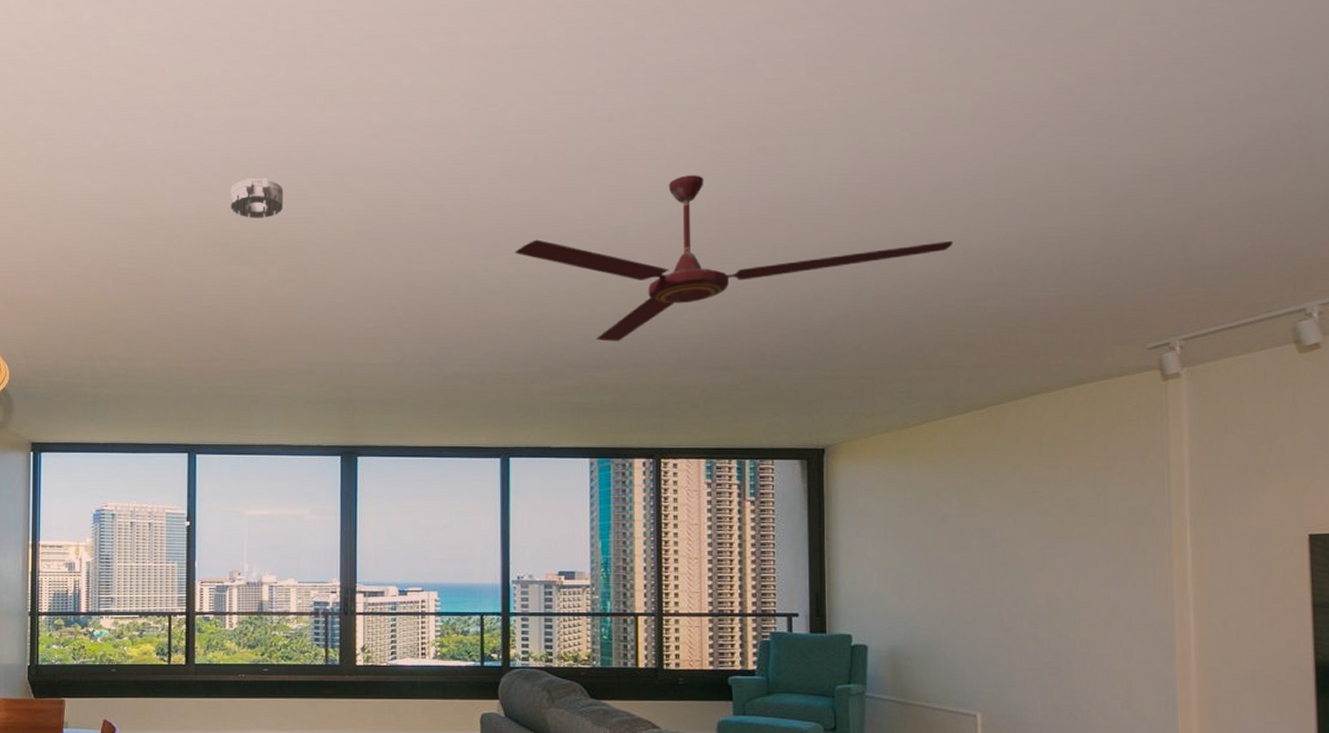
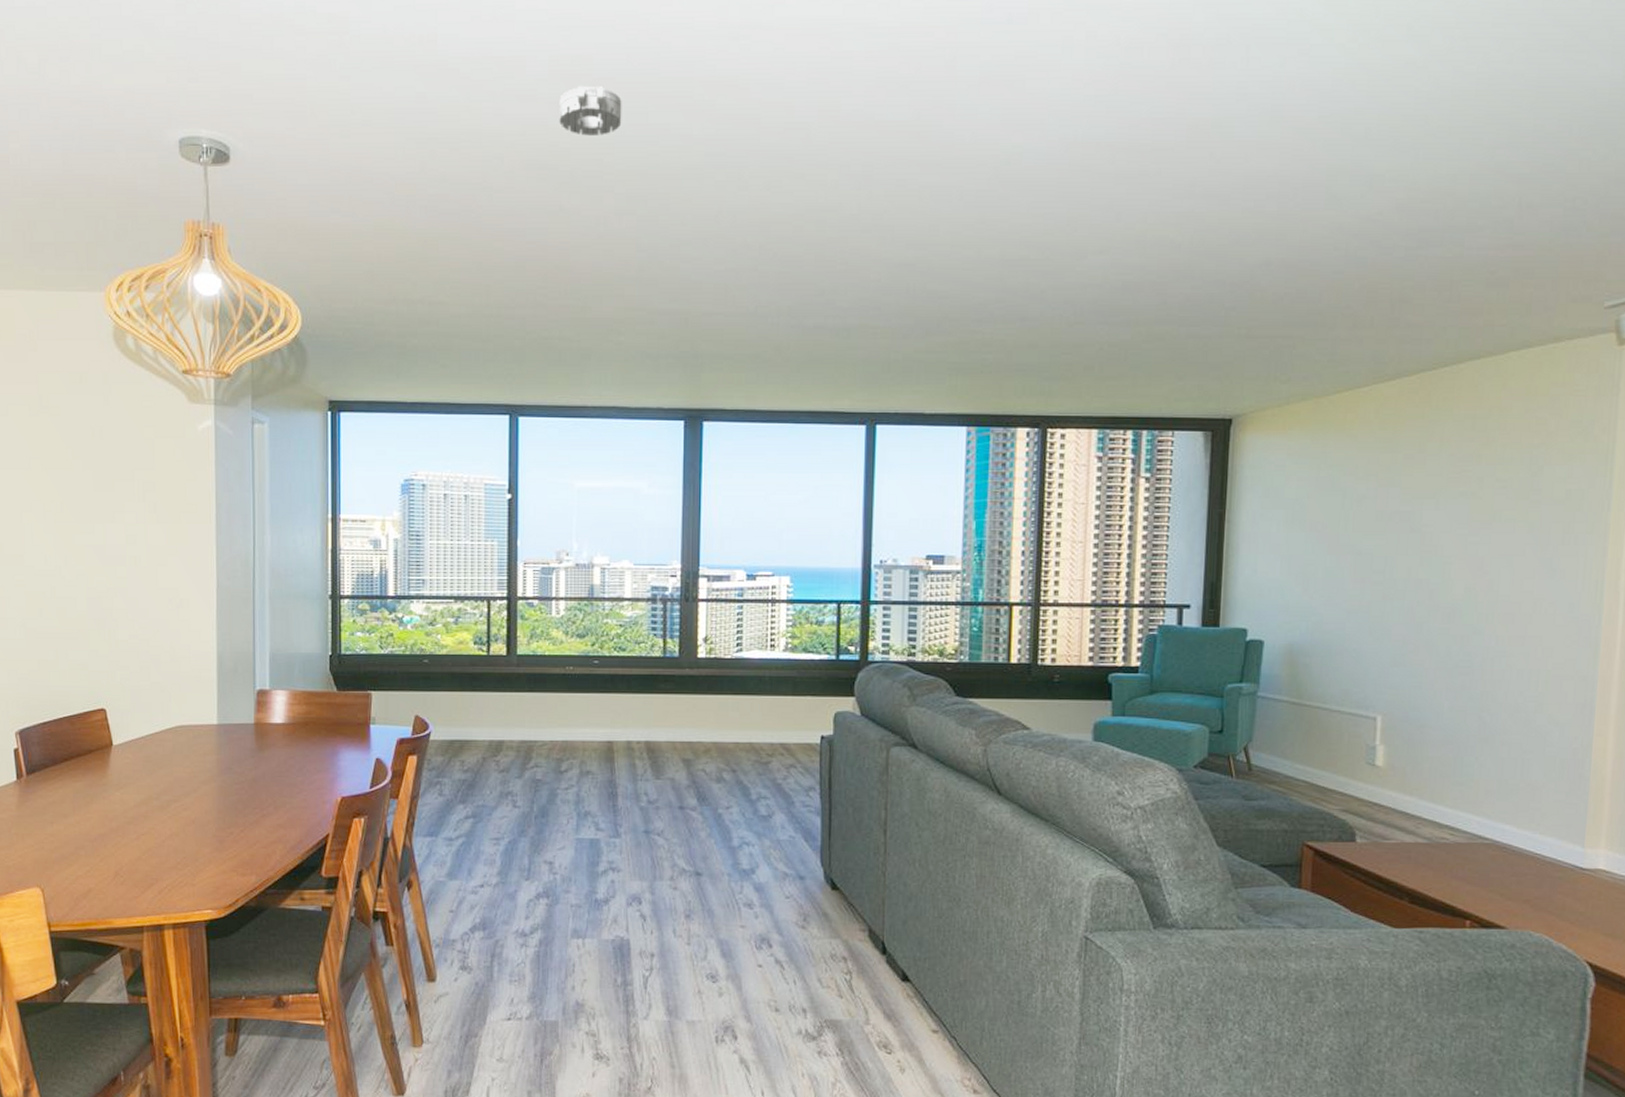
ceiling fan: present [514,175,954,342] -> none [890,91,1397,291]

